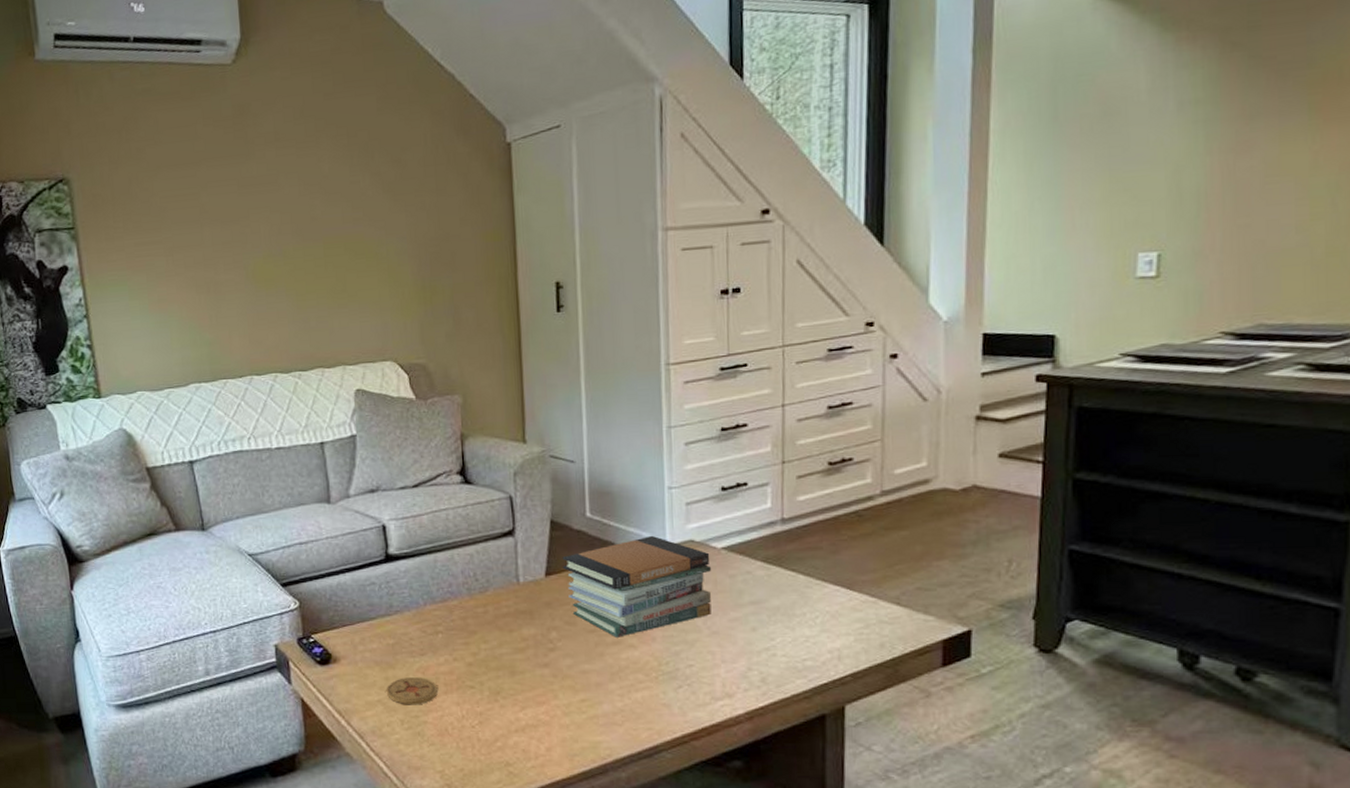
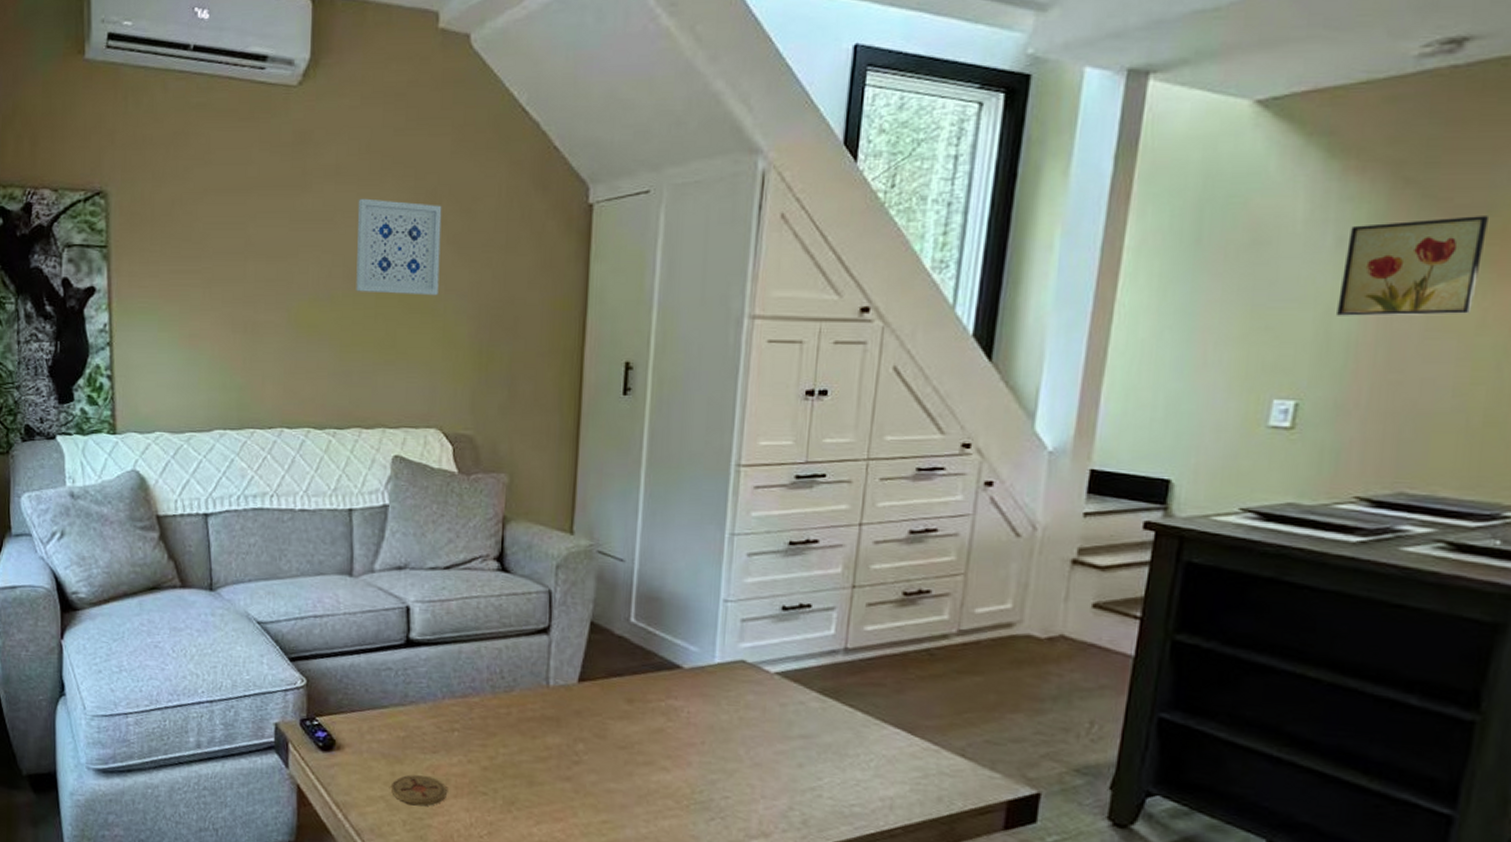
wall art: none [298,158,380,245] -> present [356,198,442,296]
book stack: present [562,535,712,637] -> none [598,650,762,758]
wall art: none [1185,68,1311,172] -> present [1337,216,1490,316]

